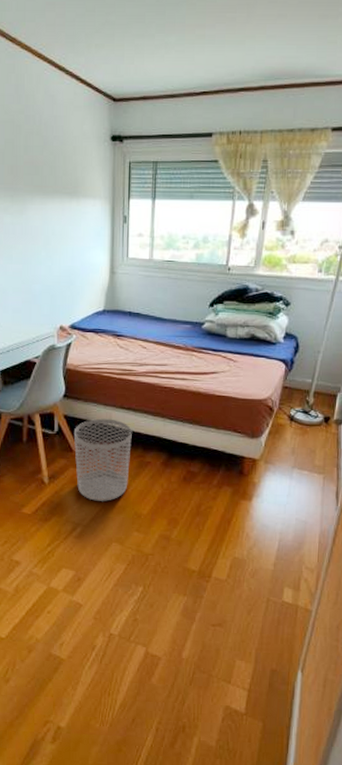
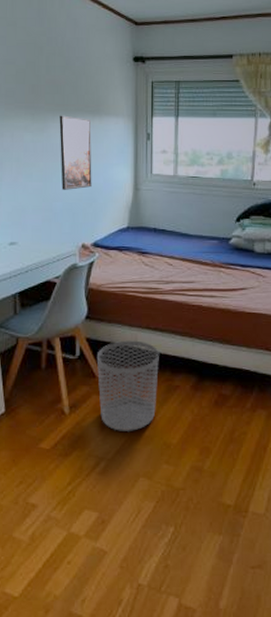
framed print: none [38,197,70,273] -> present [59,115,92,190]

